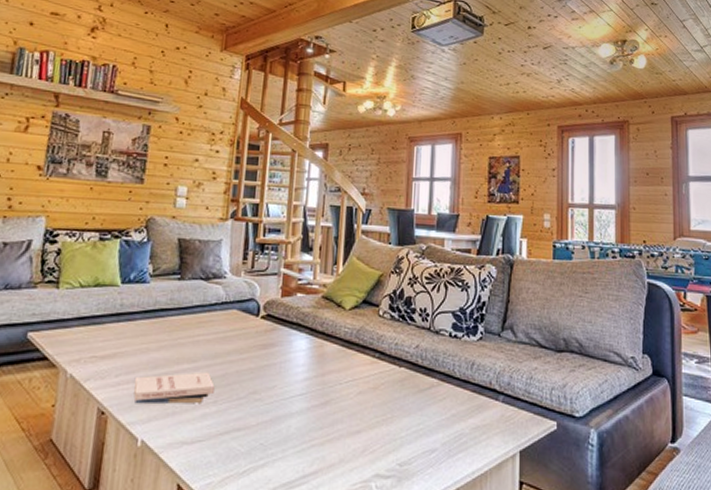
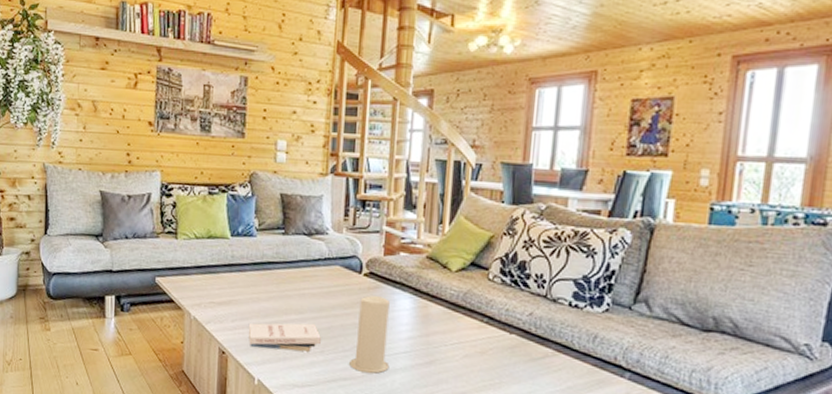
candle: none [244,338,286,420] -> present [349,295,390,374]

